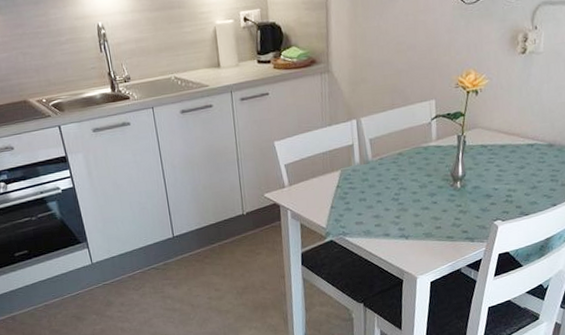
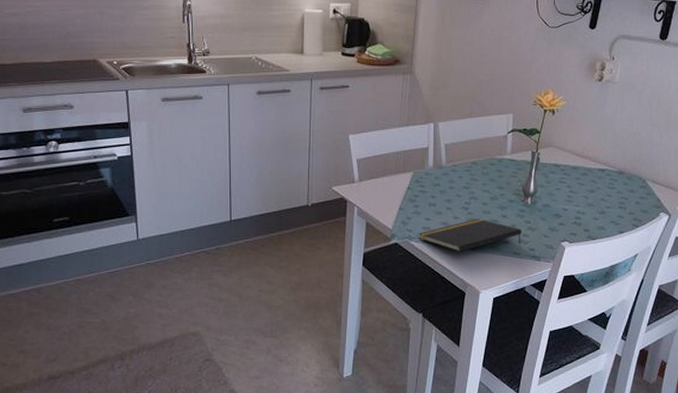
notepad: none [351,207,453,242] -> present [418,218,521,252]

